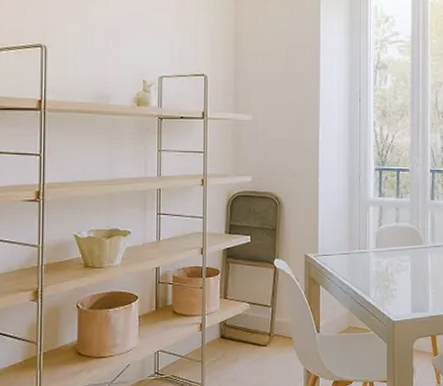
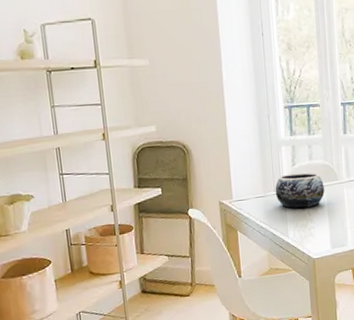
decorative bowl: none [360,234,409,269] -> present [275,172,325,208]

